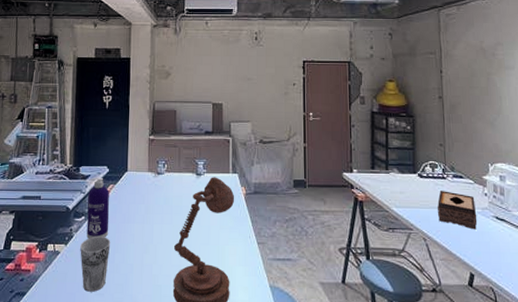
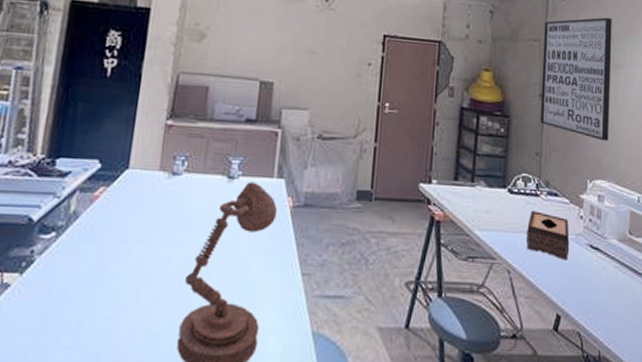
cup: present [80,237,111,292] -> none [40,262,92,344]
spray bottle: present [86,177,110,239] -> none [55,175,98,266]
wall art: none [438,29,506,131] -> present [540,17,612,142]

